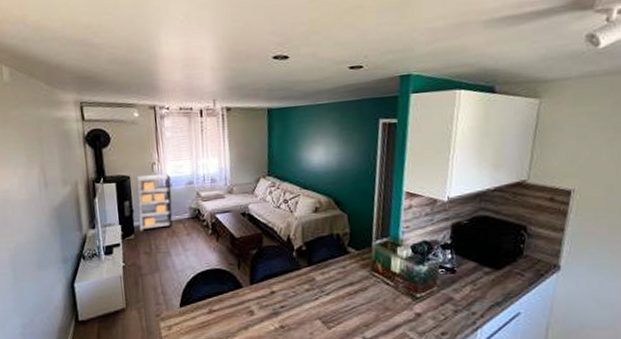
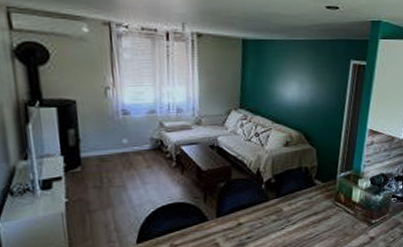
shelving unit: present [136,174,173,231] -> none [84,100,130,163]

